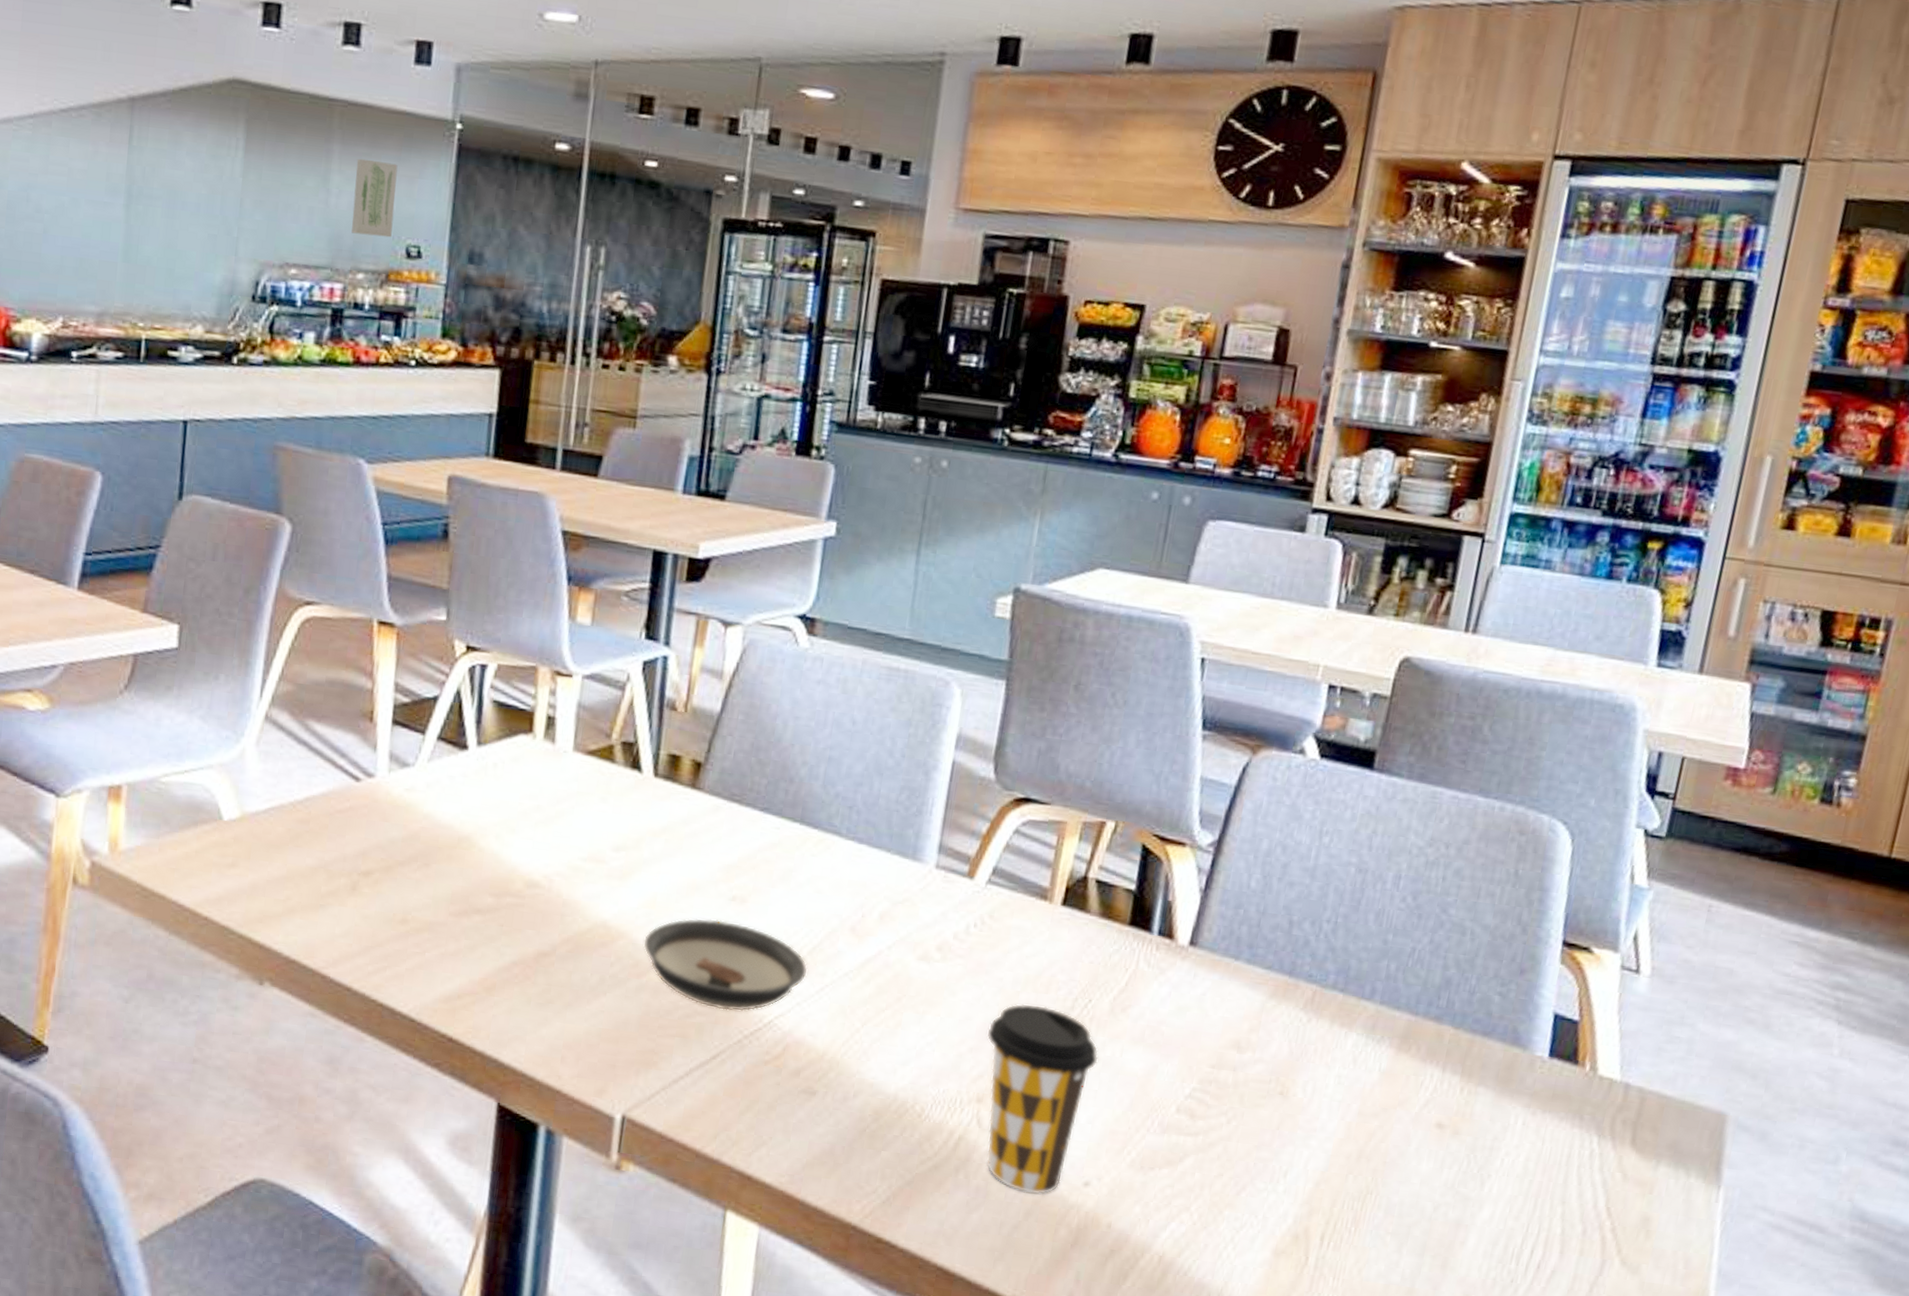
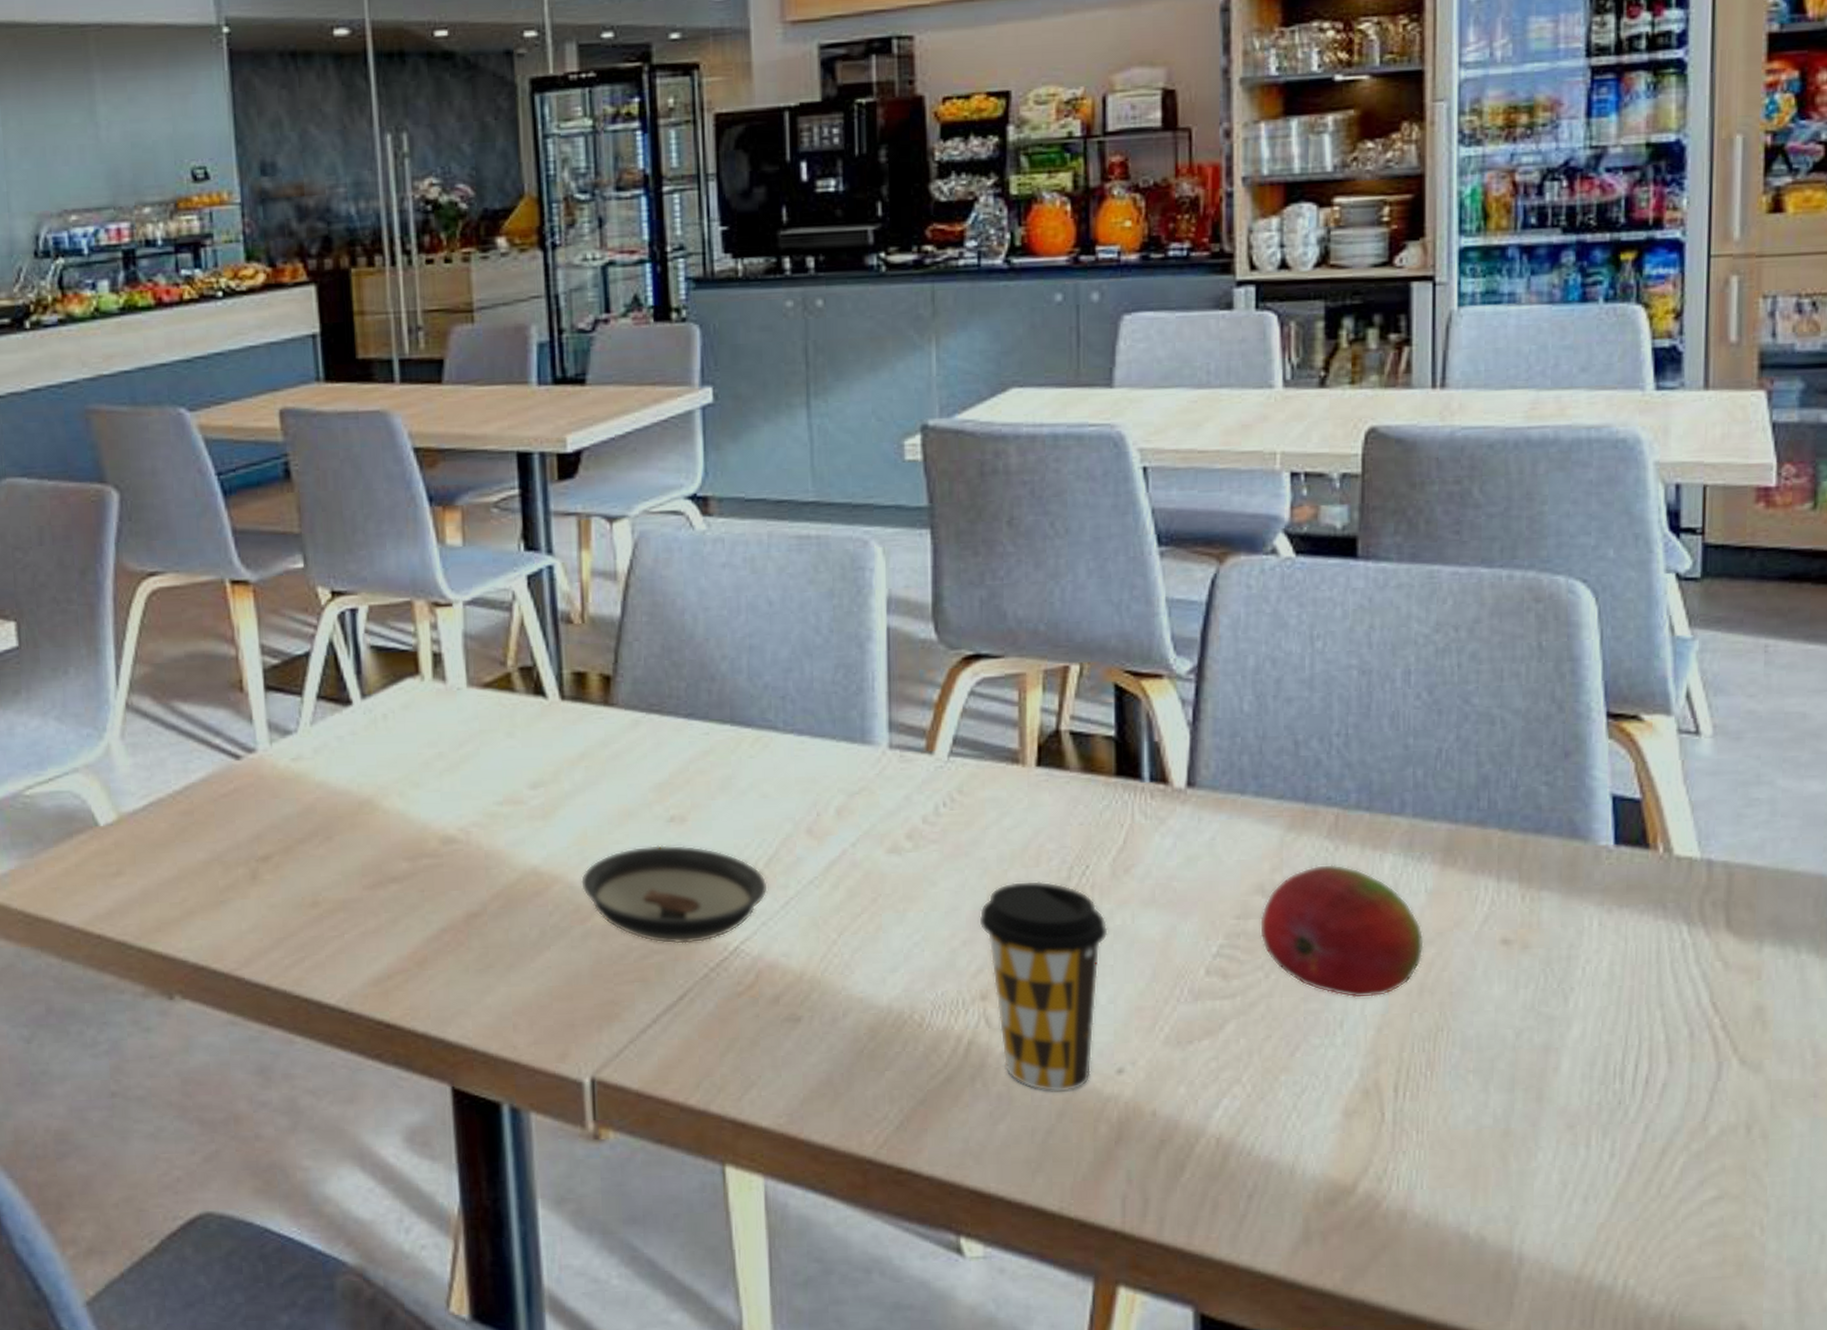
wall art: present [351,158,398,238] -> none [122,82,173,166]
fruit: none [1229,1032,1371,1156] -> present [1259,864,1424,999]

